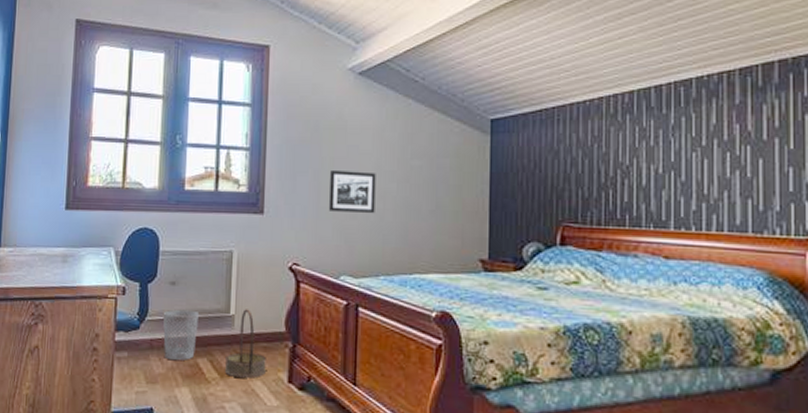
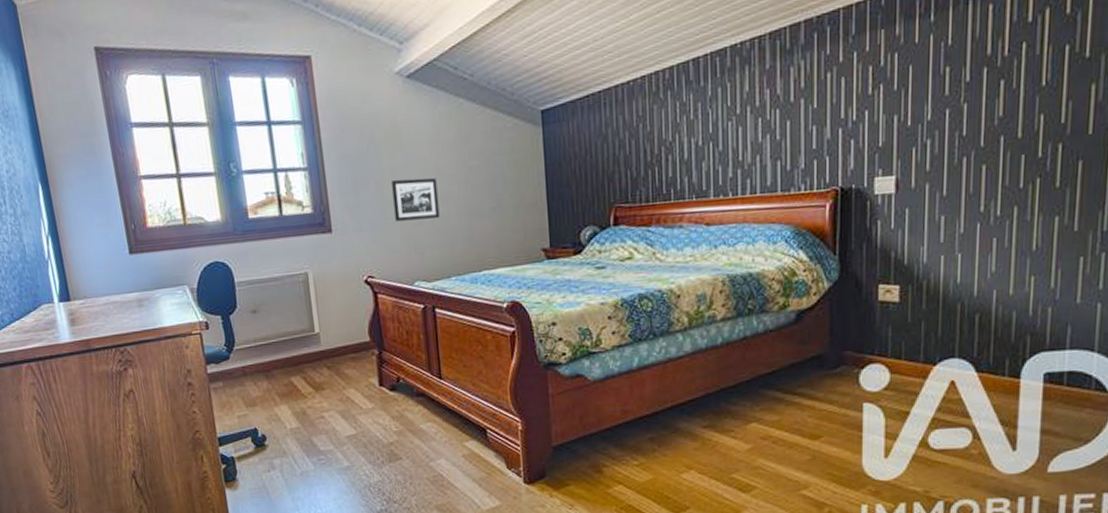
wastebasket: present [162,309,200,360] -> none [249,334,288,382]
basket: present [225,309,266,378] -> none [317,325,357,389]

